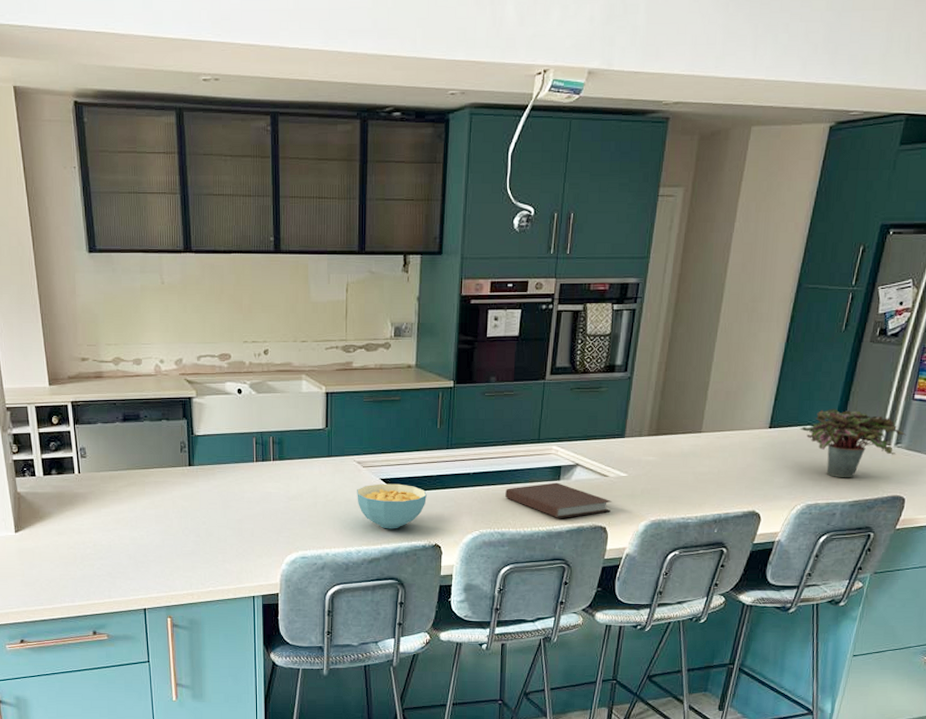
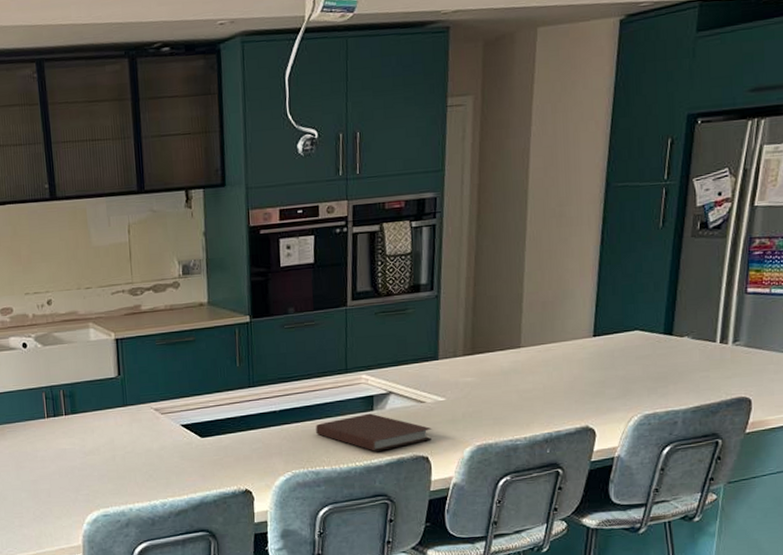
cereal bowl: present [357,483,427,529] -> none [157,428,232,478]
potted plant: present [800,408,907,478] -> none [627,309,744,384]

